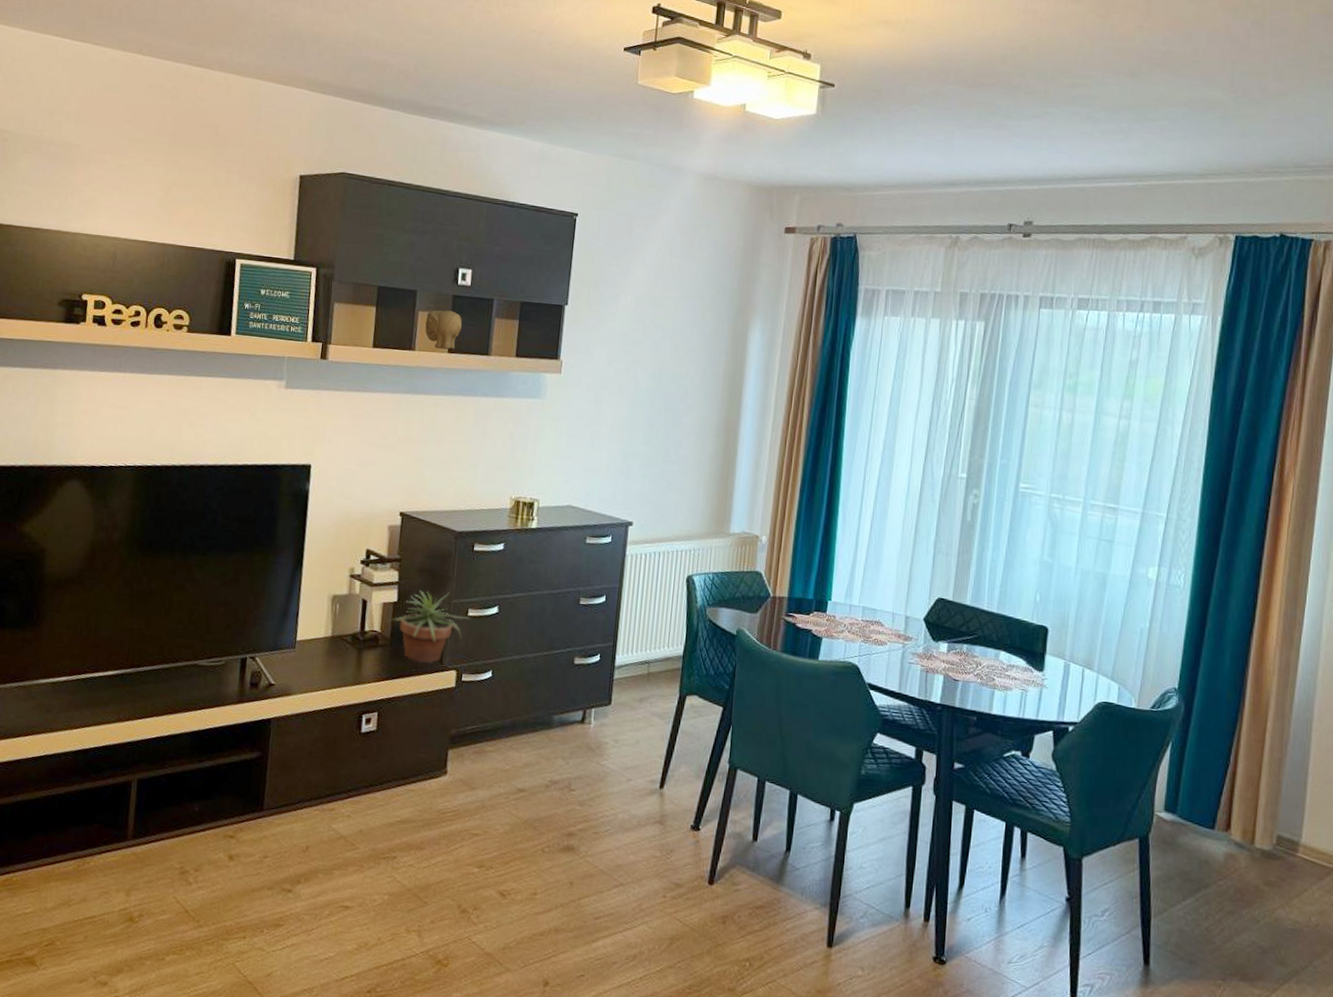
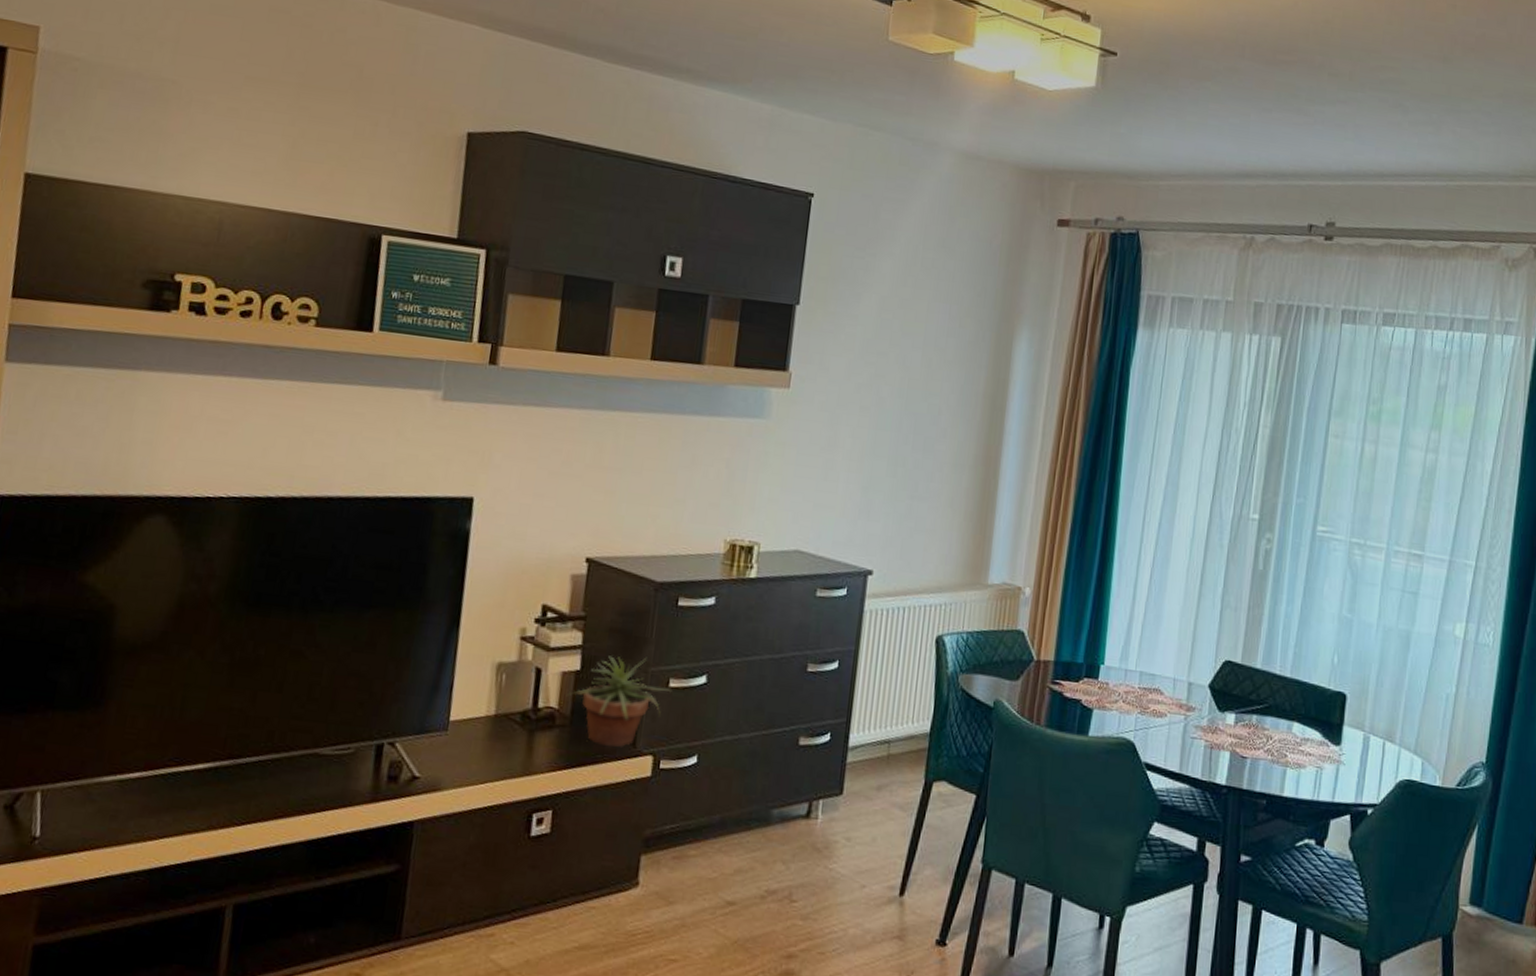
decorative figurine: present [425,310,462,350] -> none [622,306,669,357]

